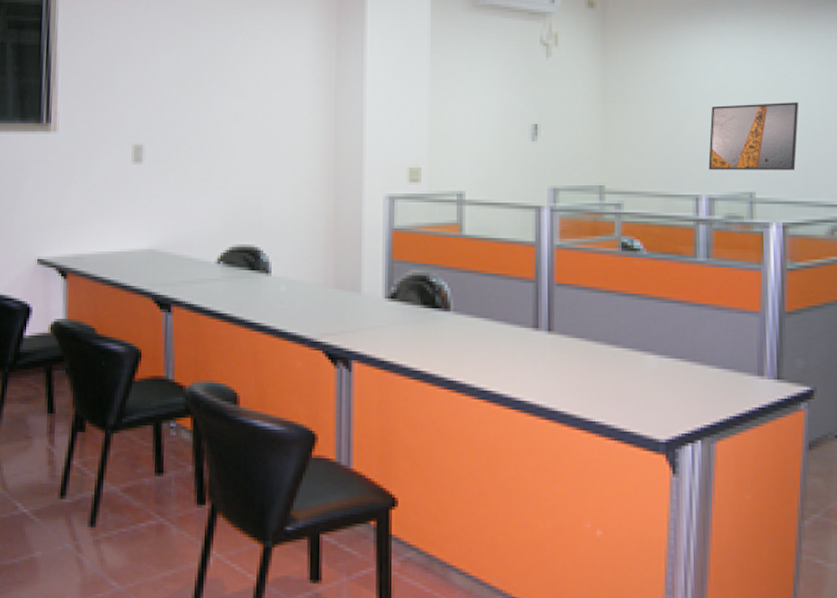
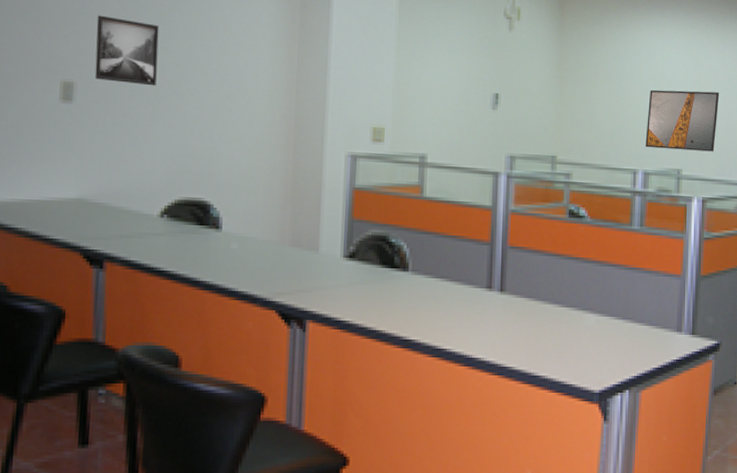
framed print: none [159,83,212,143] -> present [94,15,160,86]

